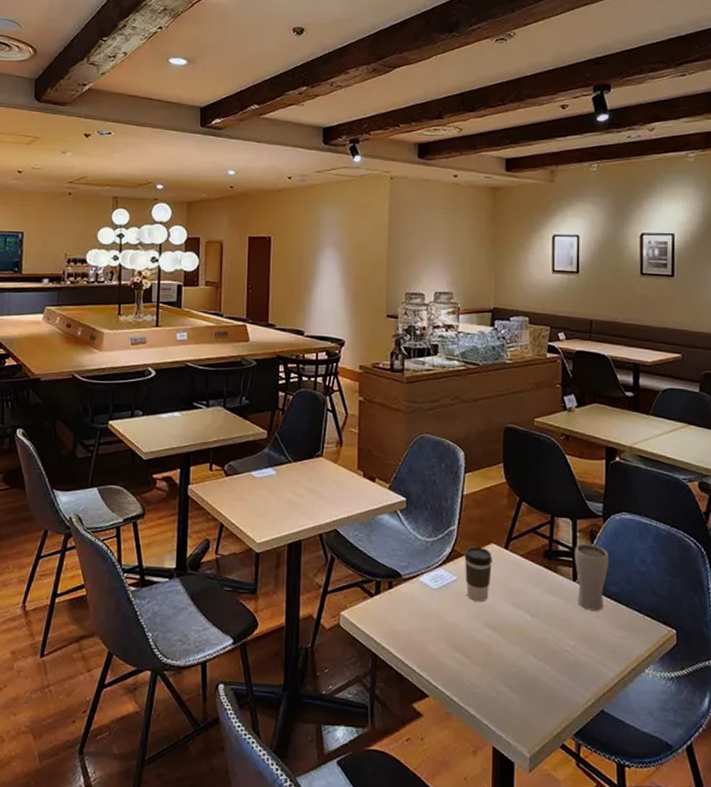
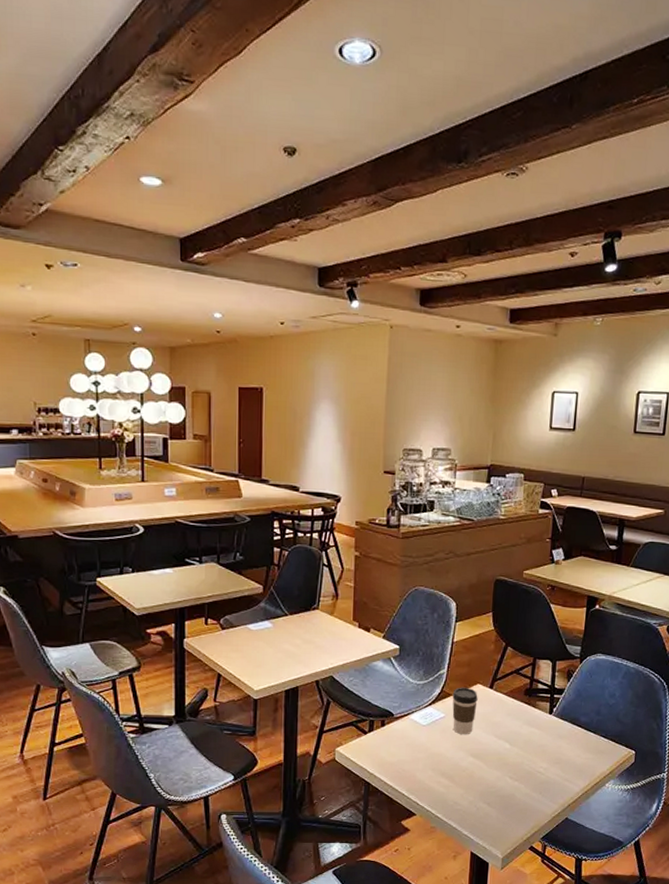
drinking glass: present [574,543,610,611] -> none [551,682,583,738]

